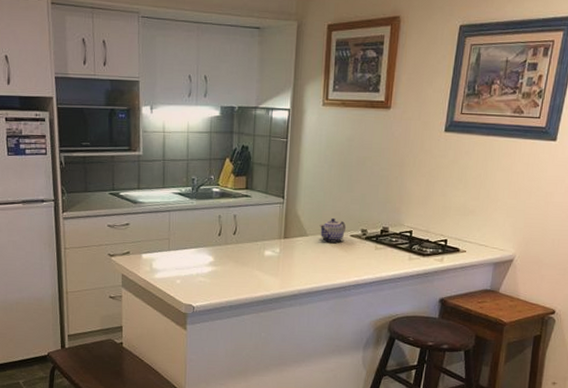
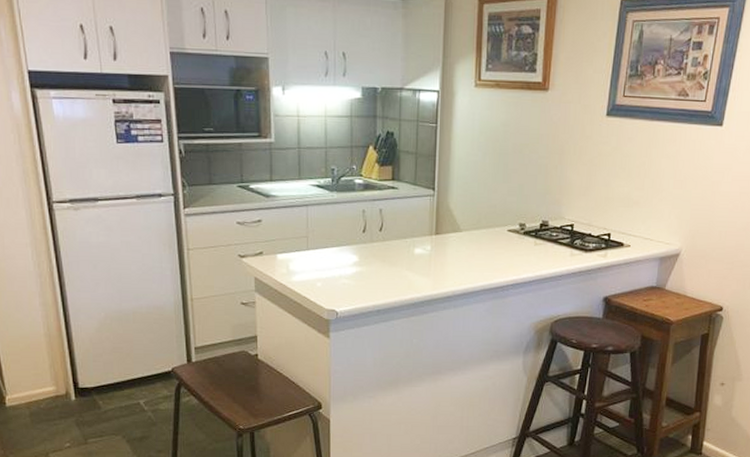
teapot: present [319,217,346,243] -> none [474,211,502,238]

